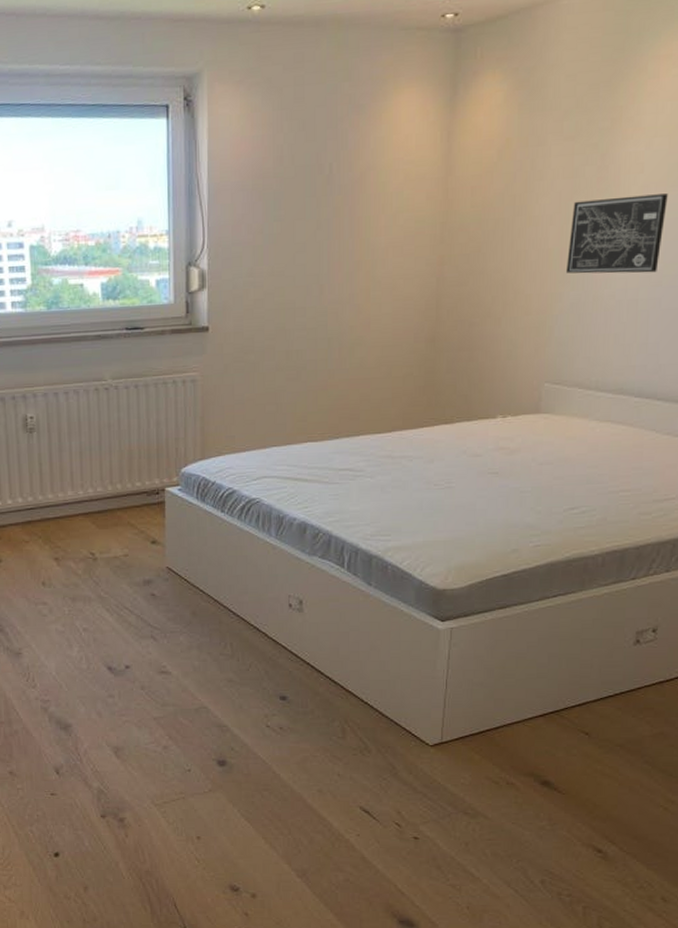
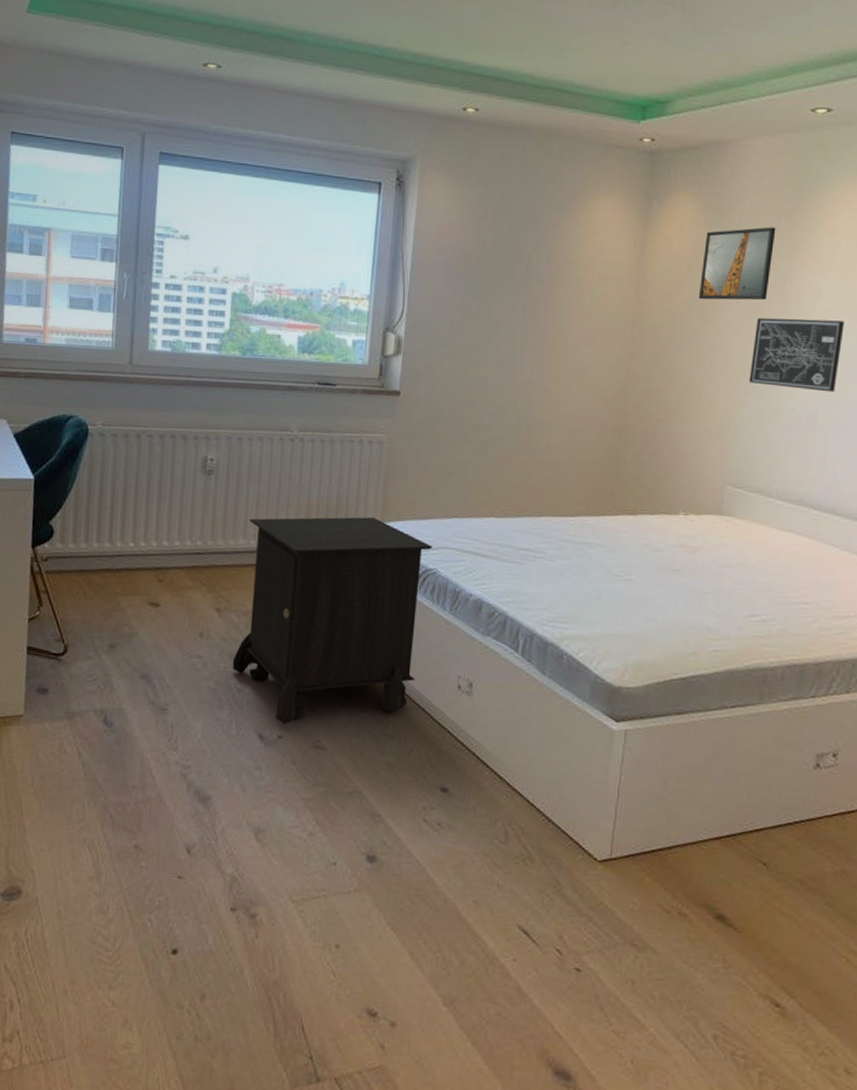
nightstand: none [74,456,254,655] -> present [232,517,432,725]
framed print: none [510,97,594,190] -> present [698,227,776,301]

